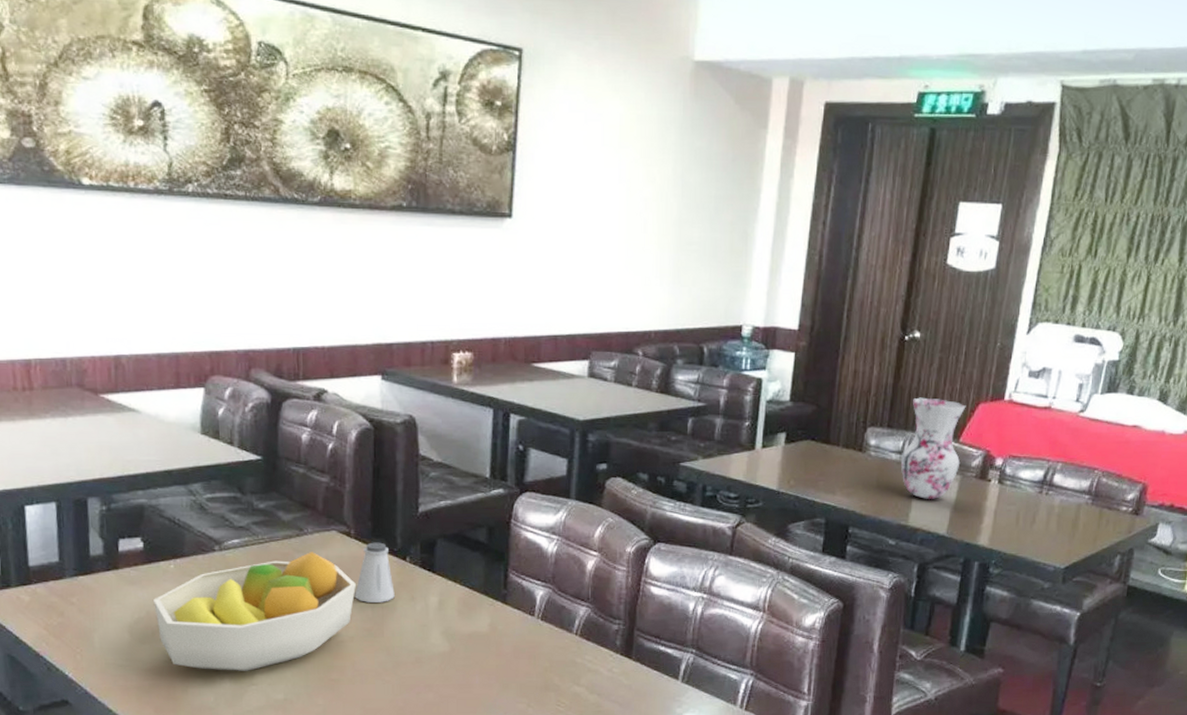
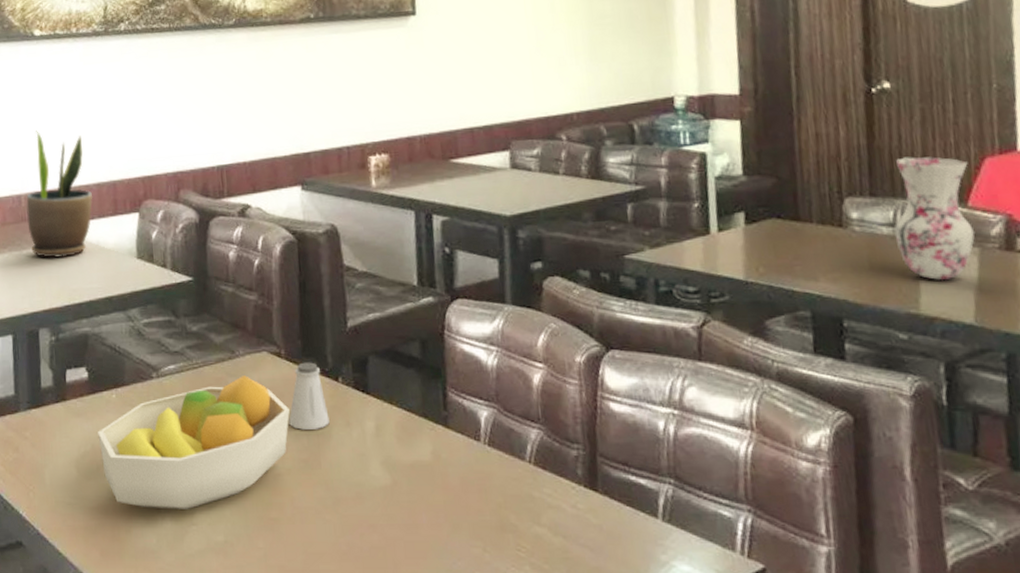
potted plant: none [72,291,152,428] -> present [26,131,93,259]

